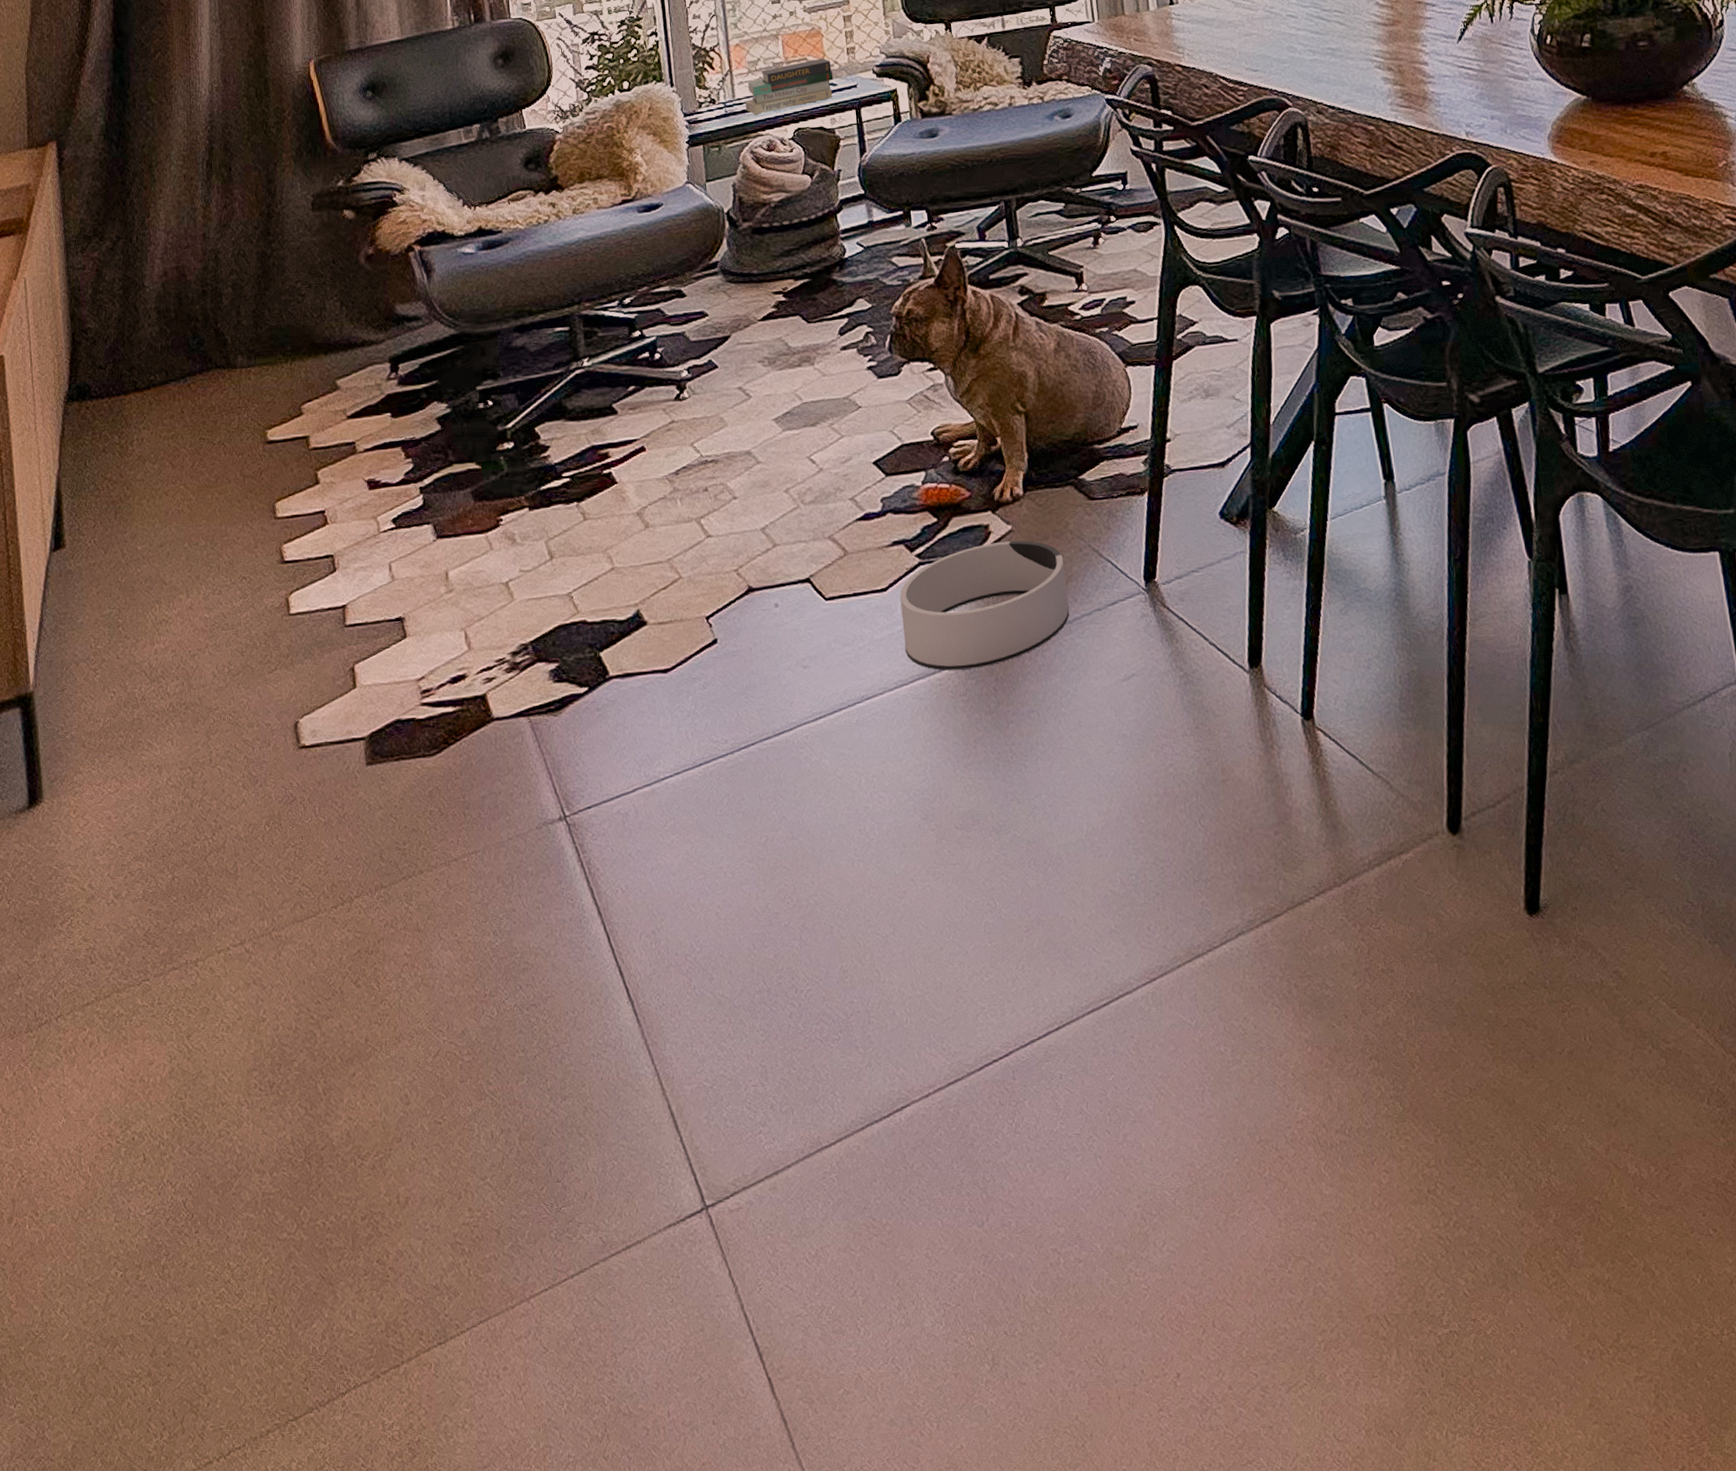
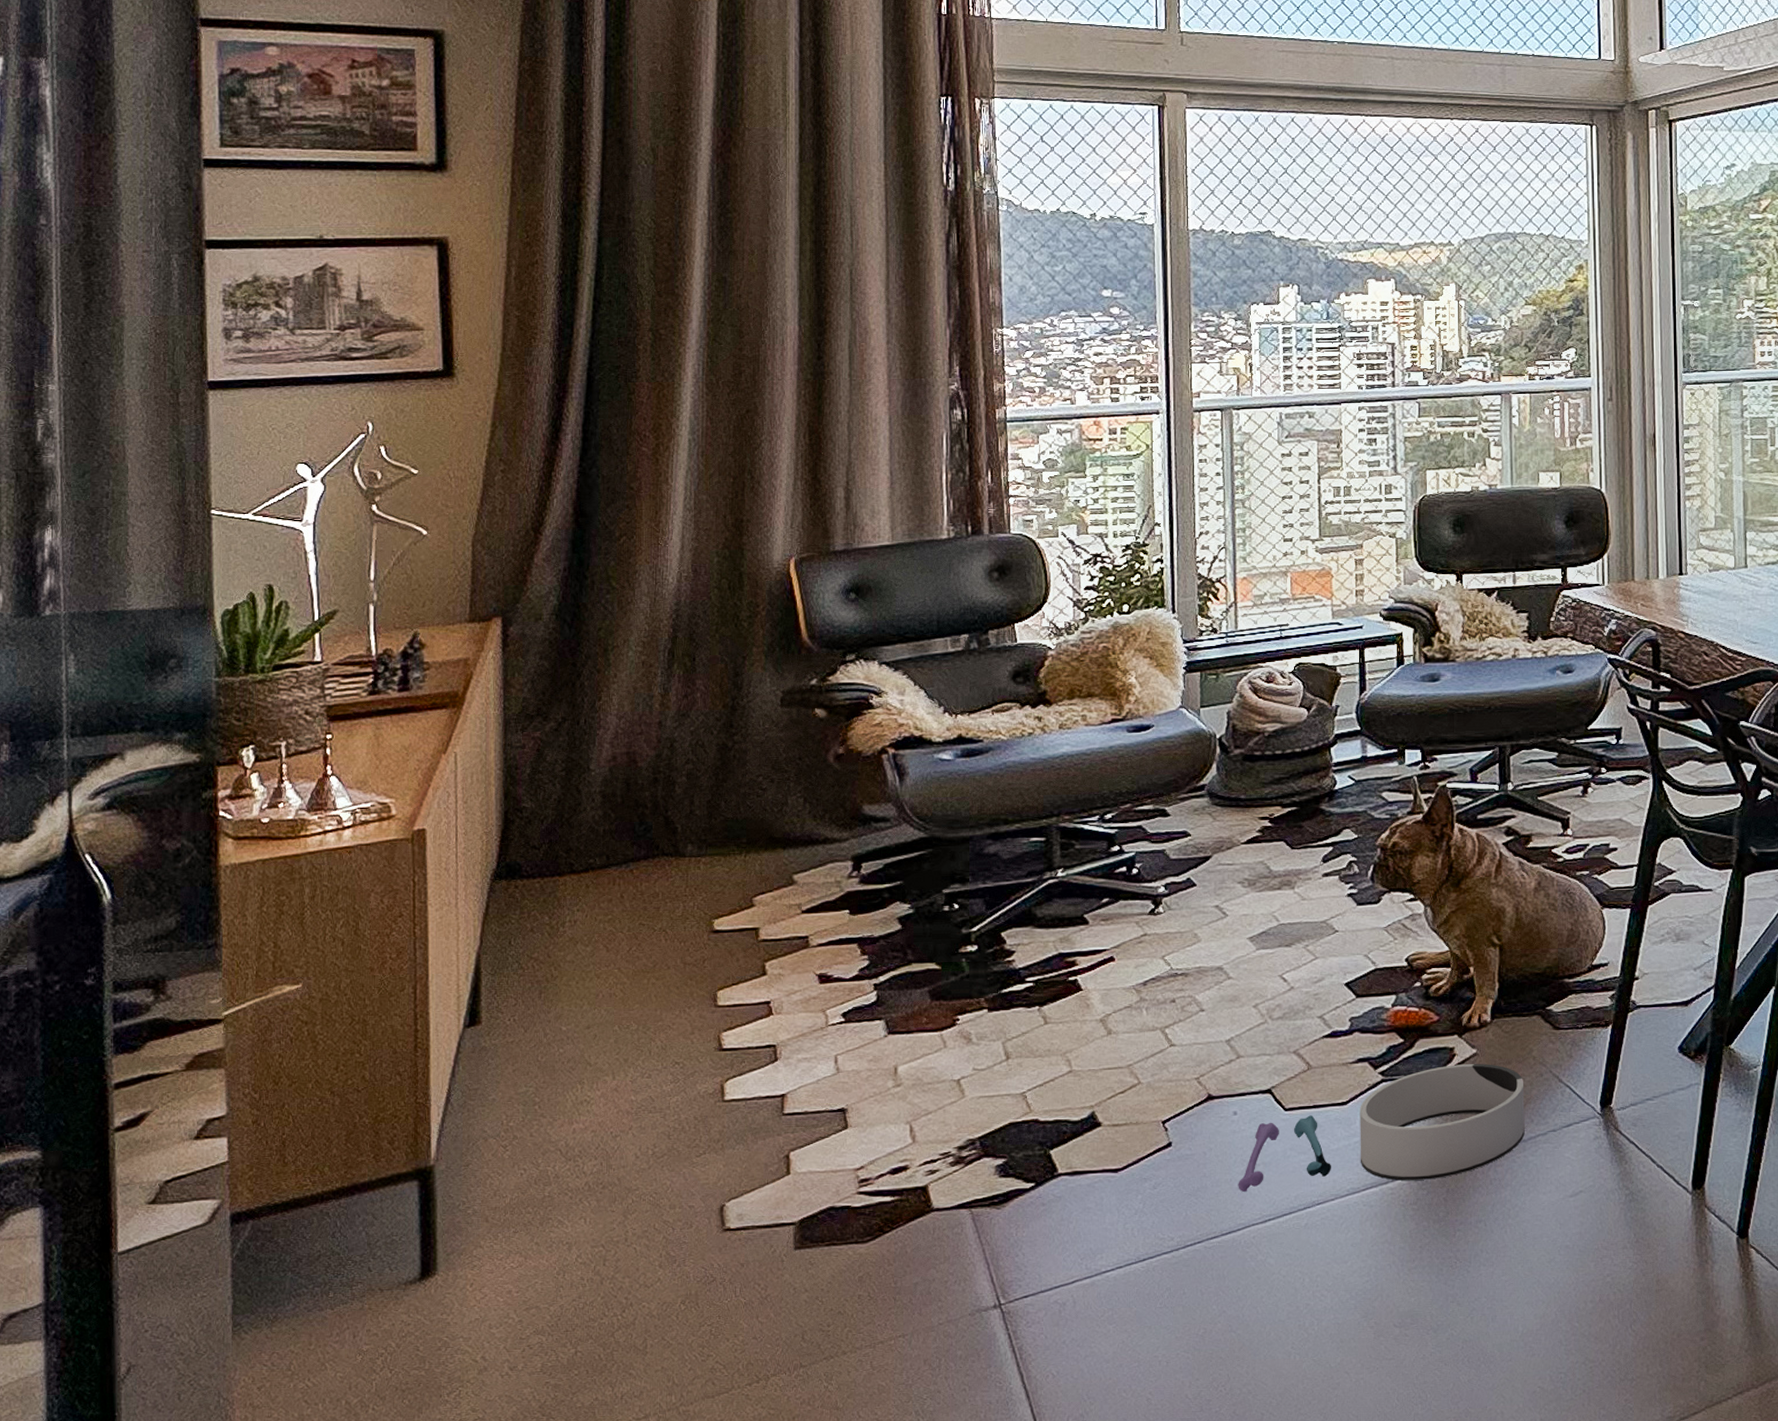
books: present [743,58,834,115] -> none [1246,597,1340,646]
dog toy: none [786,604,878,688] -> present [1238,1115,1332,1192]

